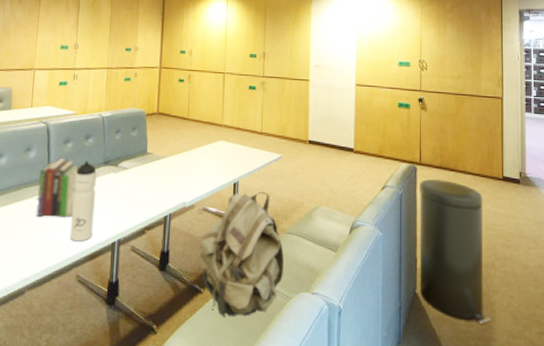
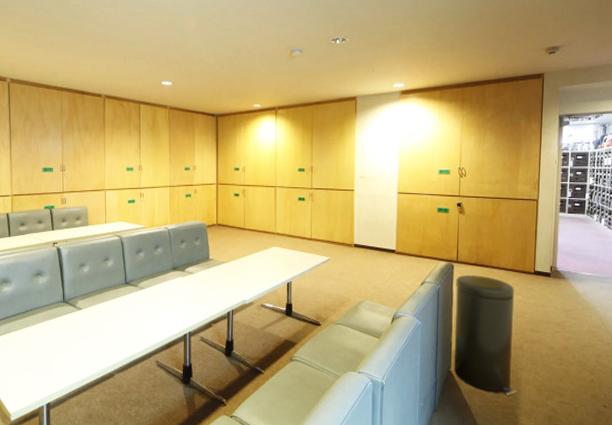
books: present [36,157,81,218] -> none [117,265,152,315]
water bottle: present [69,161,97,242] -> none [147,267,167,334]
backpack: present [199,192,284,317] -> none [259,290,333,392]

